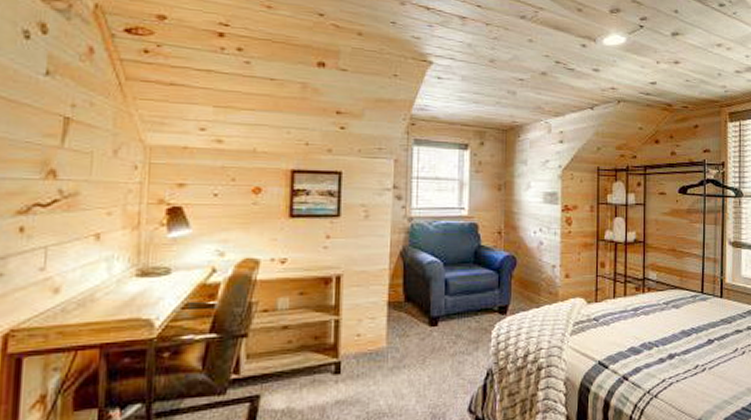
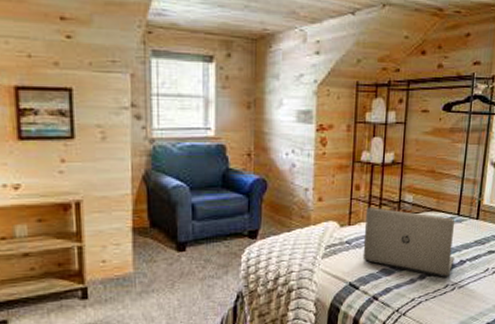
laptop: none [611,283,702,357] -> present [362,206,455,277]

